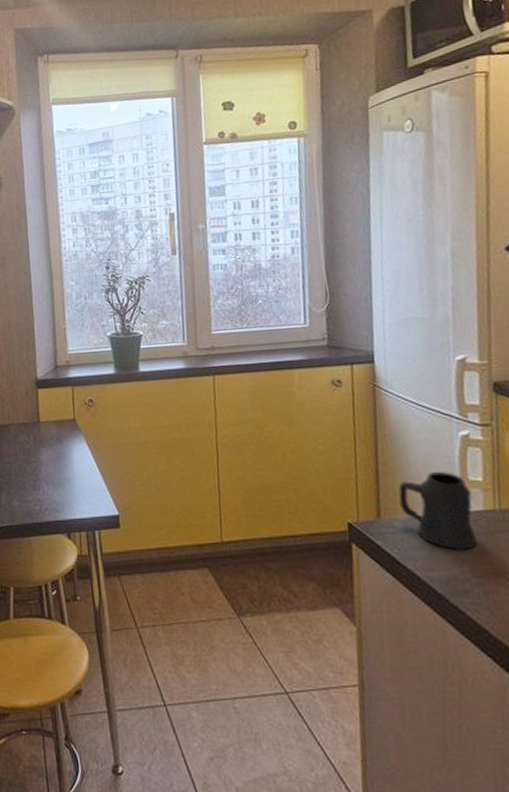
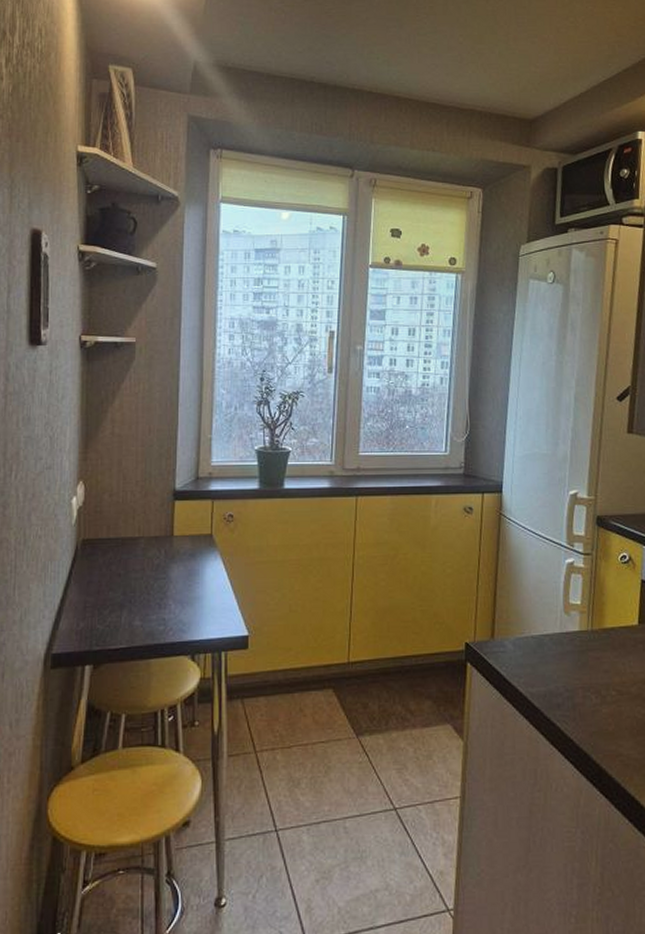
mug: present [398,471,477,550] -> none [511,595,571,667]

